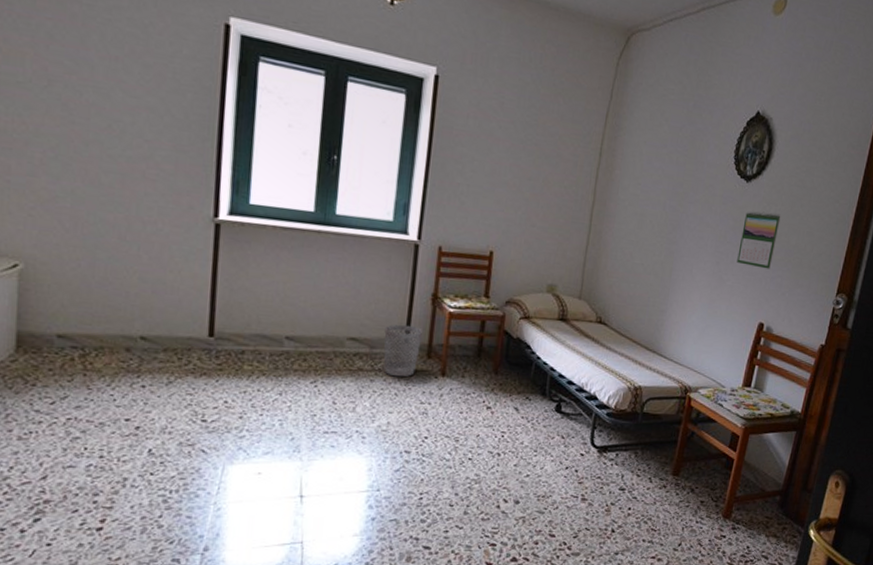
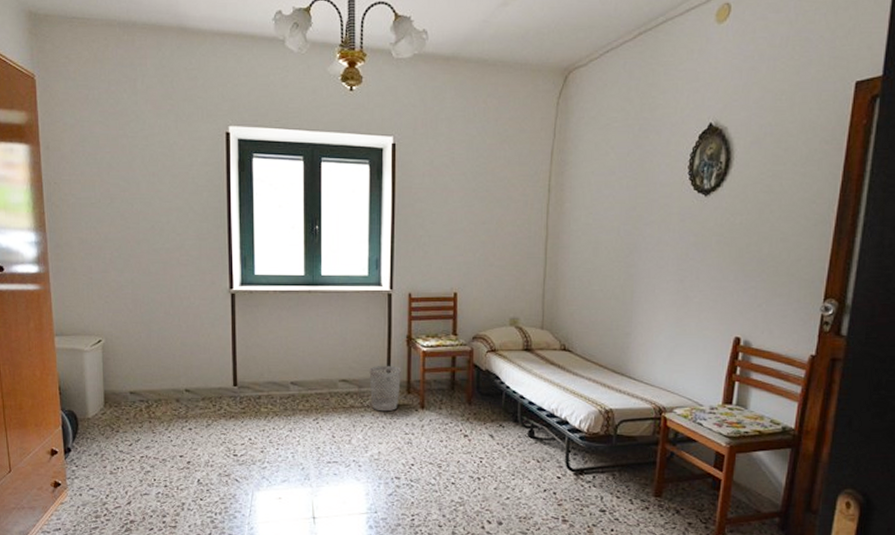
calendar: present [737,211,781,269] -> none [702,223,748,281]

